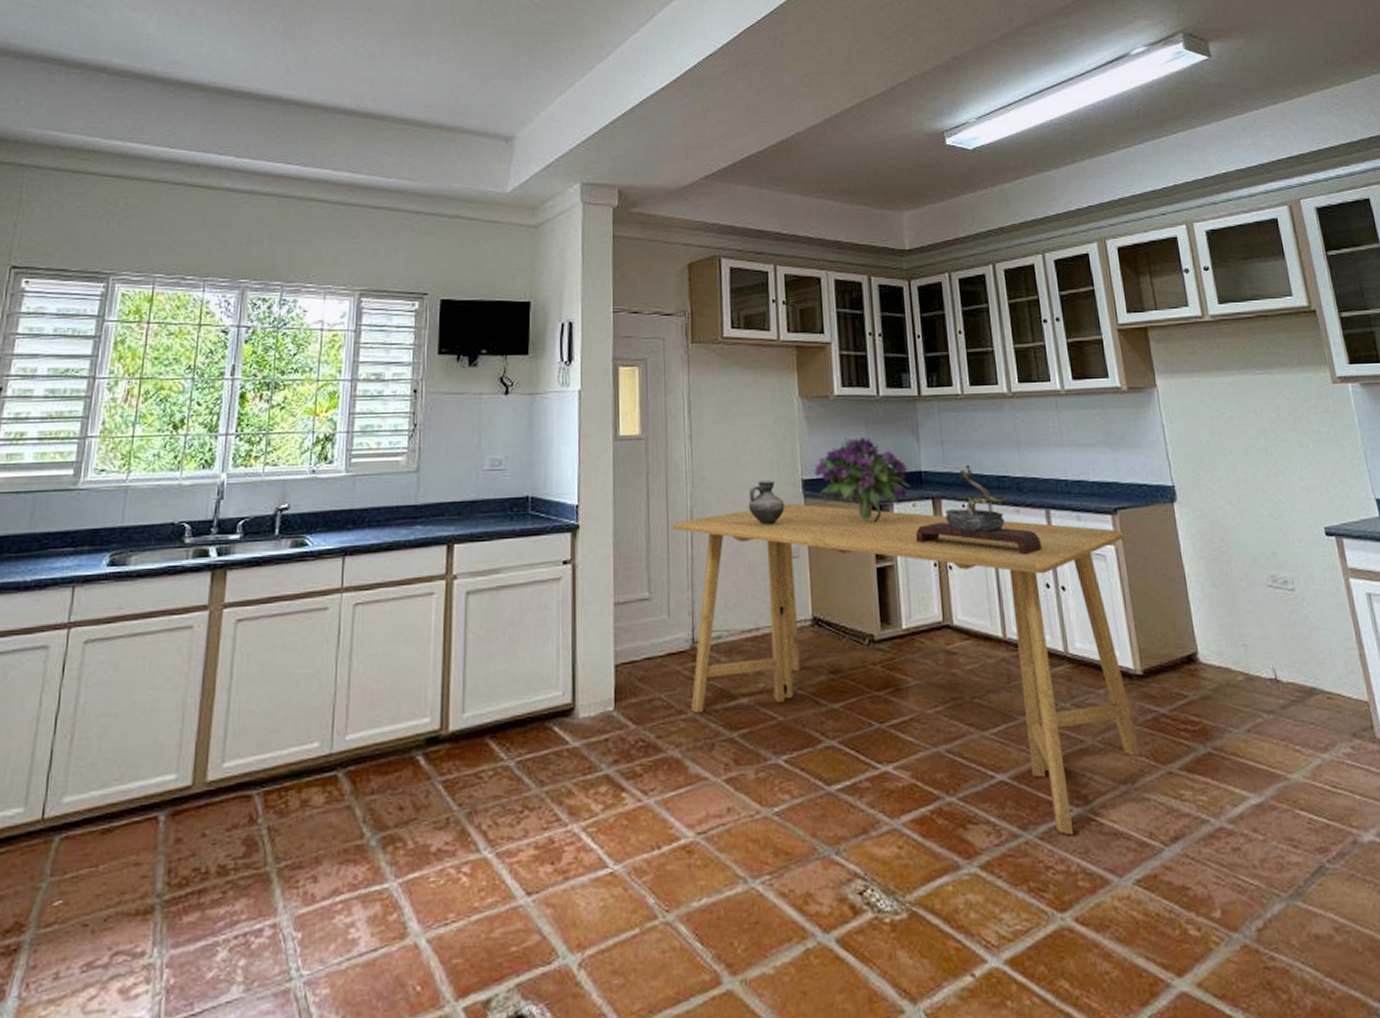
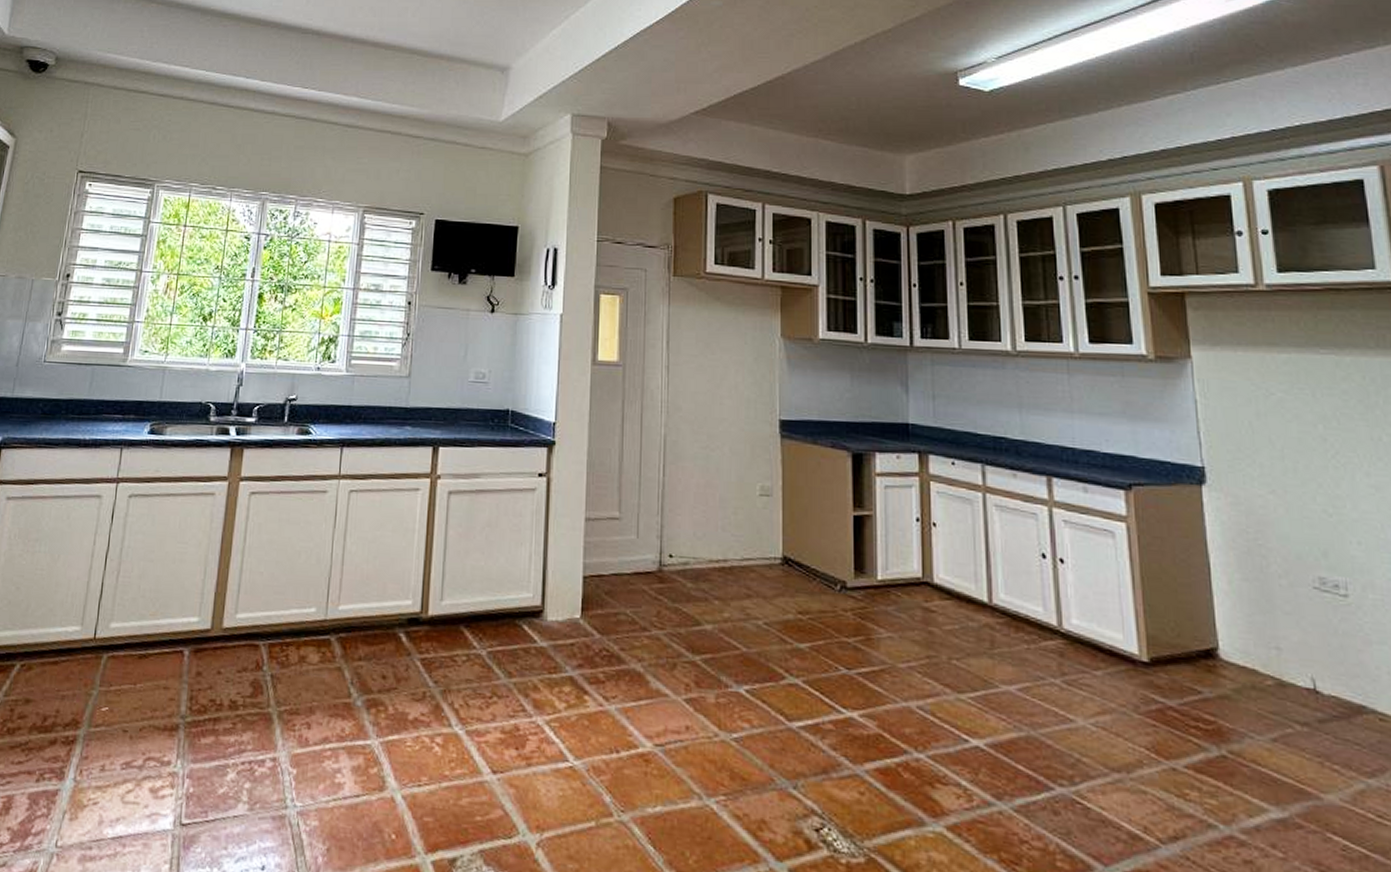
dining table: present [672,503,1141,836] -> none [645,442,1141,814]
ceramic pitcher: present [748,480,785,526] -> none [722,417,760,462]
bouquet: present [813,437,910,522] -> none [792,383,895,470]
bonsai tree: present [915,465,1042,556] -> none [897,421,1039,522]

